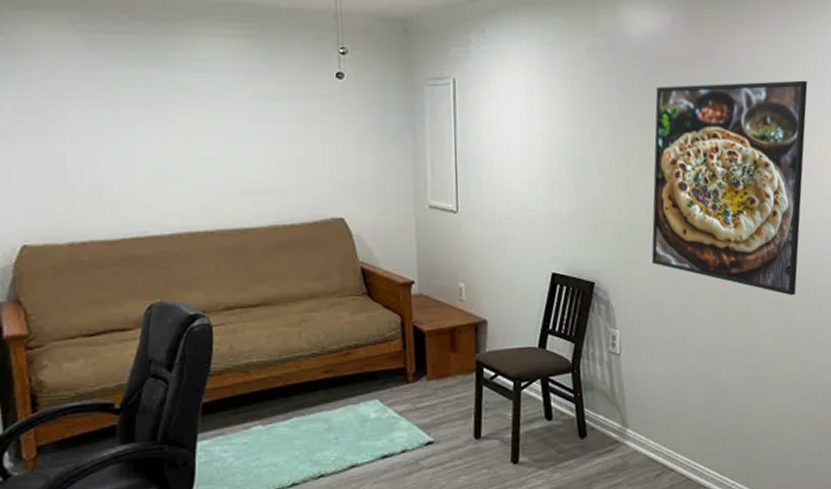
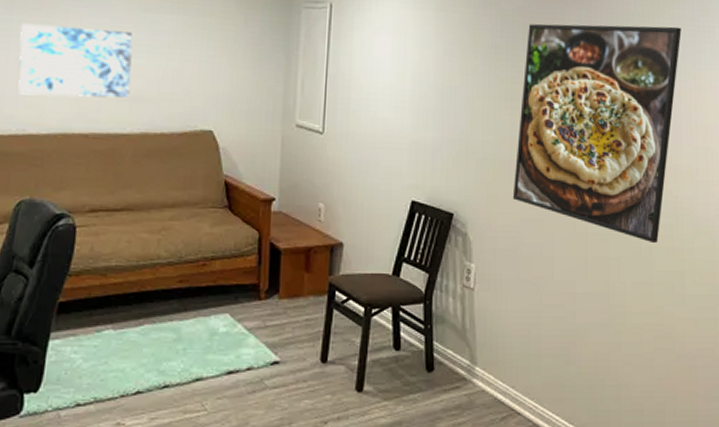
wall art: none [131,120,254,196] -> present [18,23,133,98]

